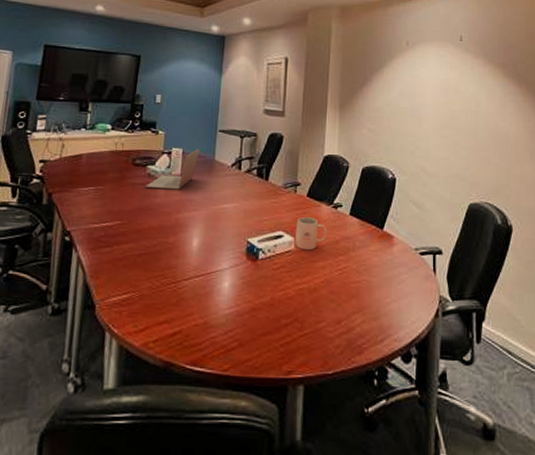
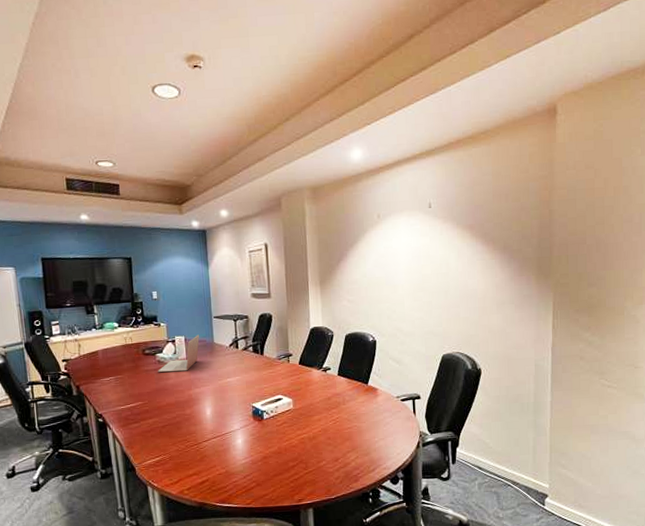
mug: present [295,216,327,251] -> none [292,380,320,408]

